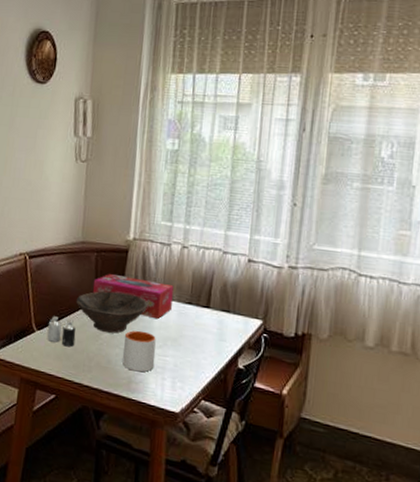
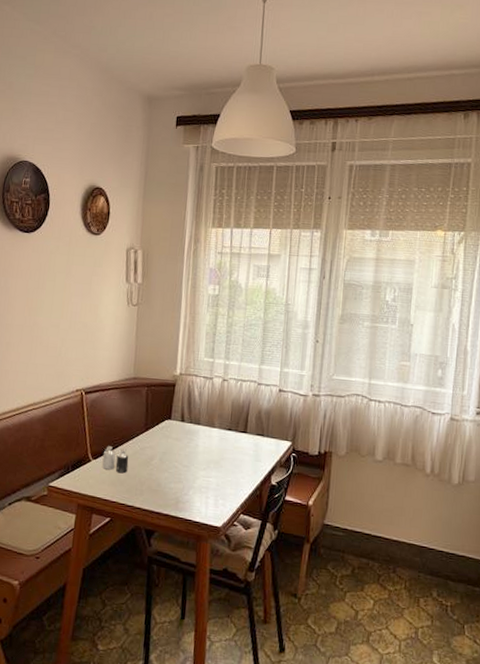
bowl: present [76,290,149,333] -> none [128,421,194,459]
tissue box: present [92,273,174,319] -> none [143,405,216,444]
mug: present [122,330,156,372] -> none [171,455,201,493]

